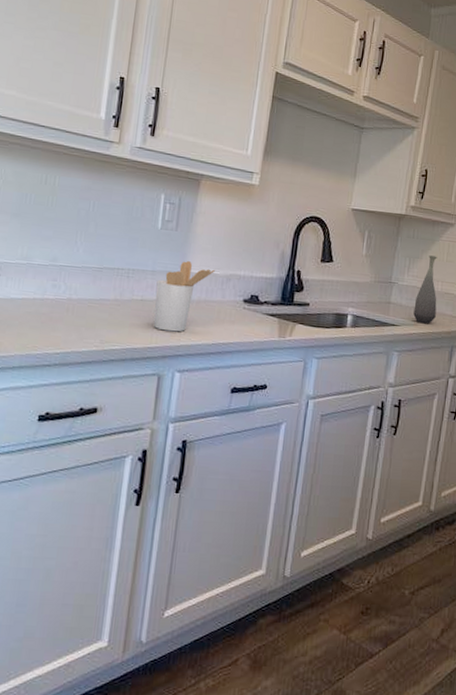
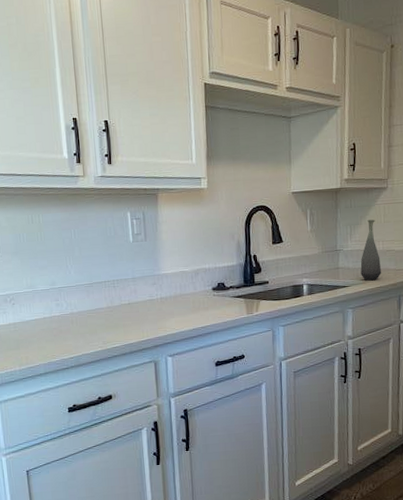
utensil holder: present [153,261,216,332] -> none [138,264,185,326]

